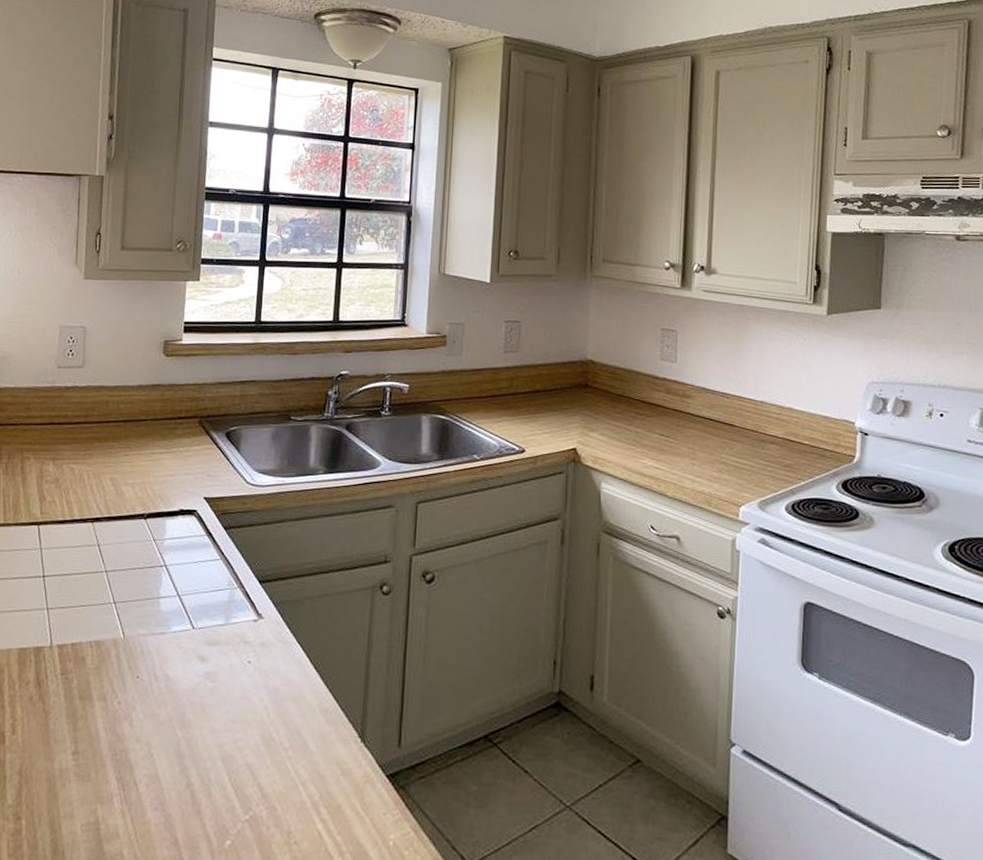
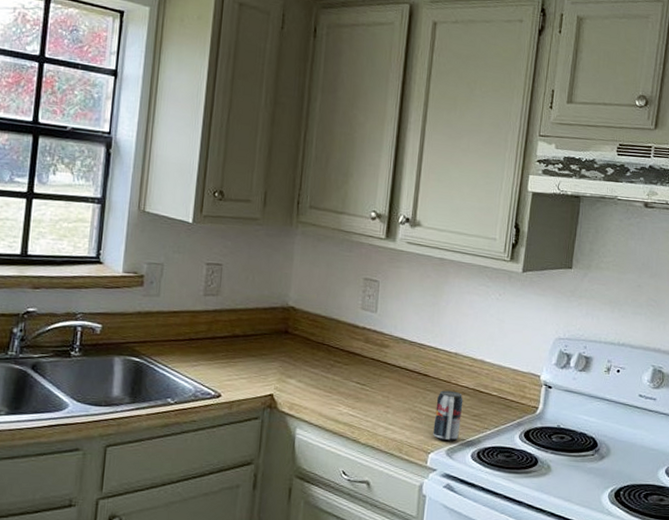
beverage can: none [743,440,773,493] -> present [433,390,463,441]

